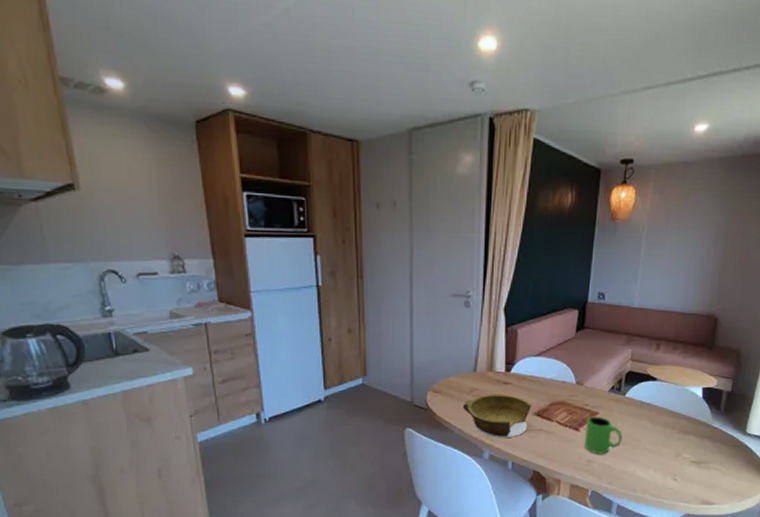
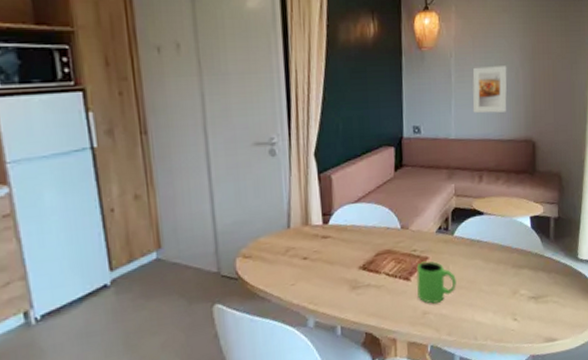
bowl: present [462,394,532,438] -> none [278,249,357,301]
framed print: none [658,241,698,287] -> present [472,66,507,114]

